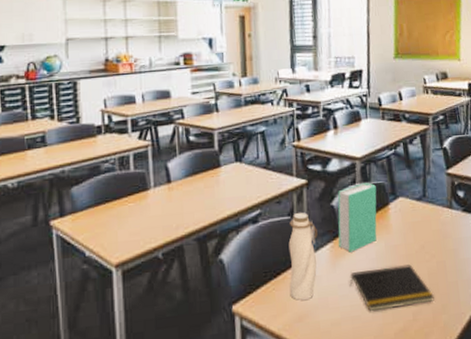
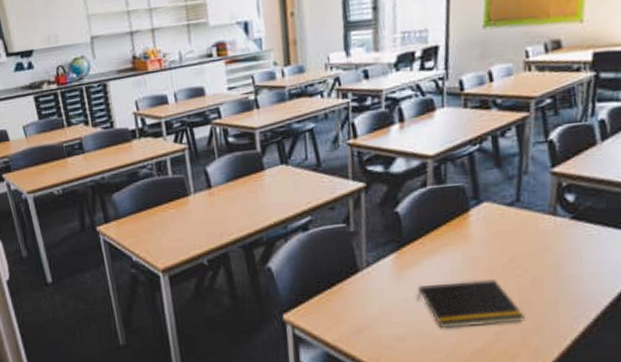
water bottle: present [288,212,318,300] -> none [344,219,379,312]
book: present [337,183,377,253] -> none [403,185,454,264]

